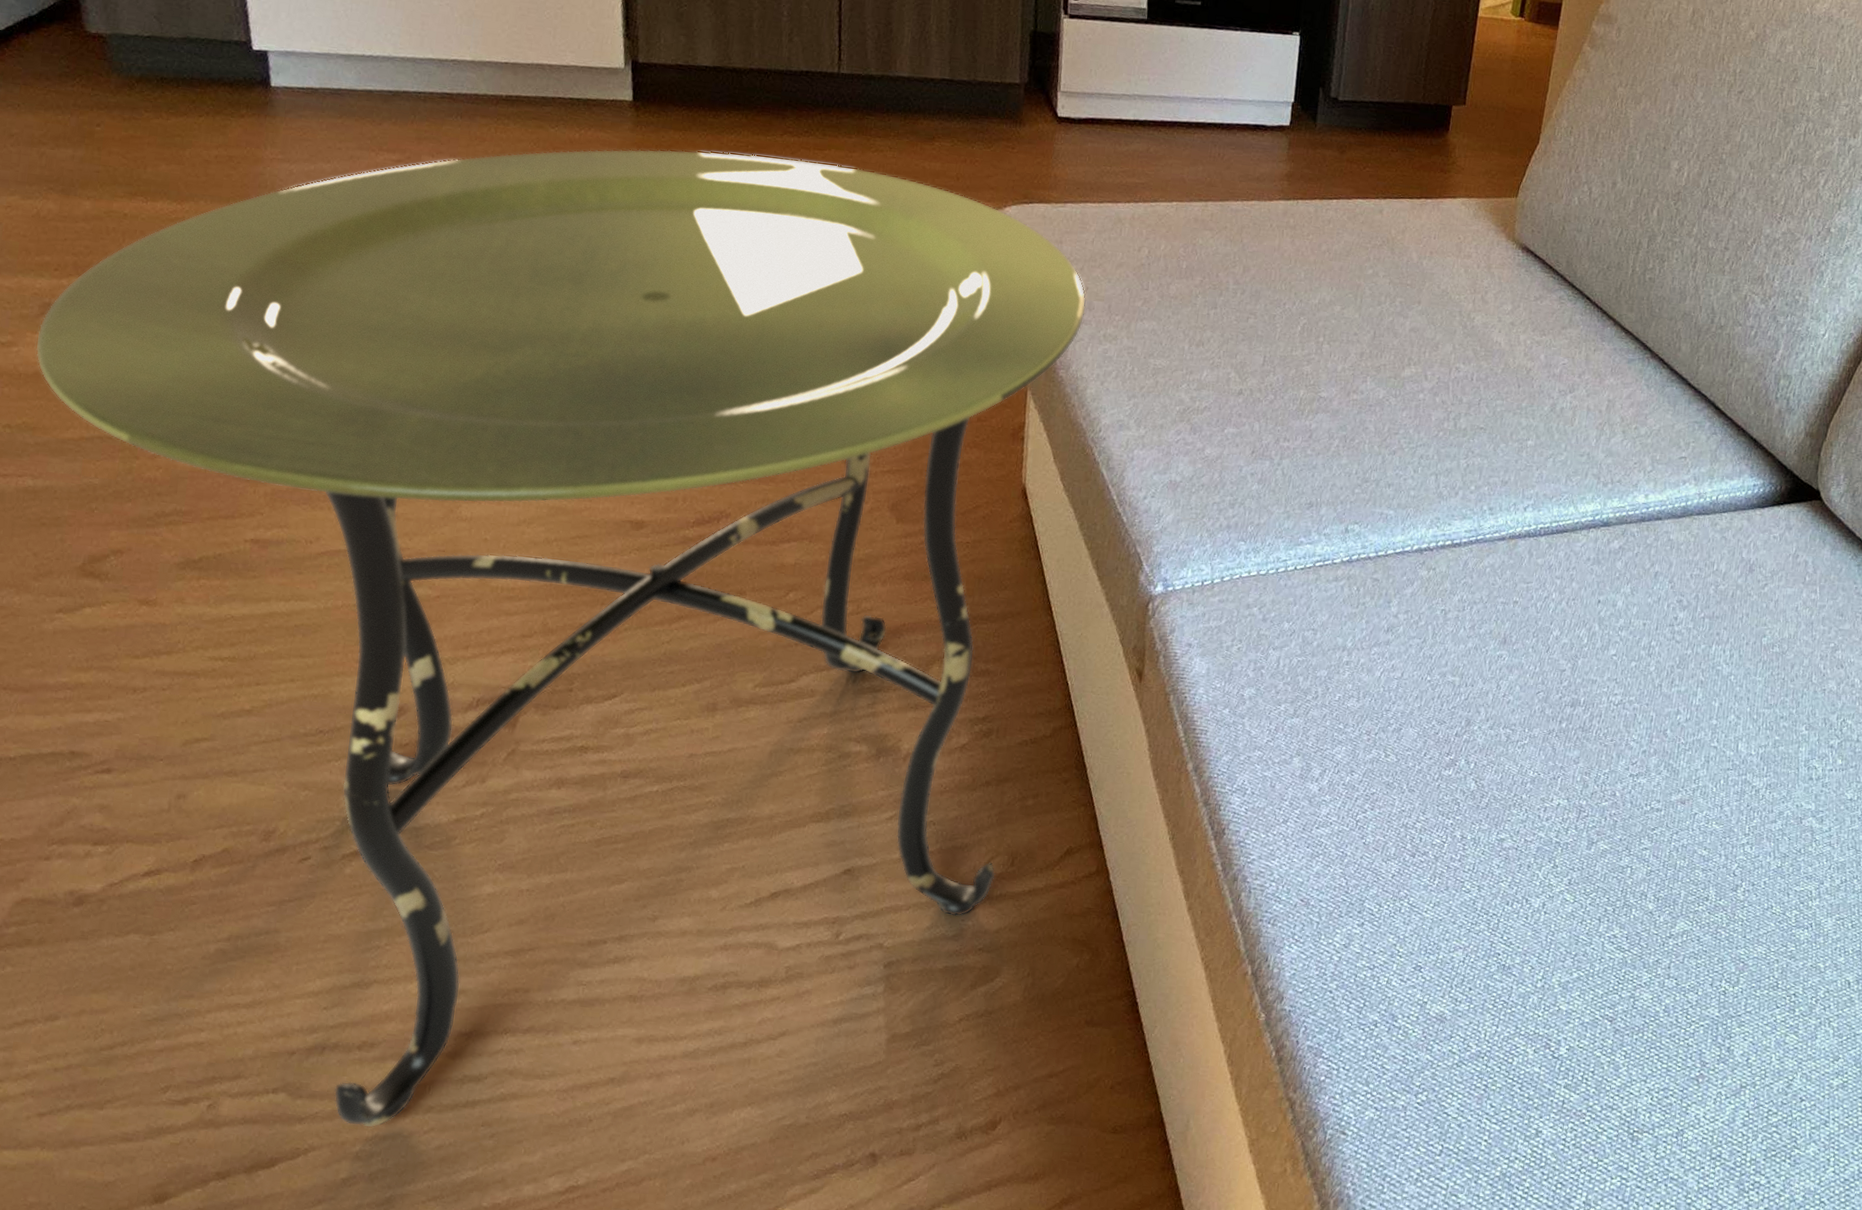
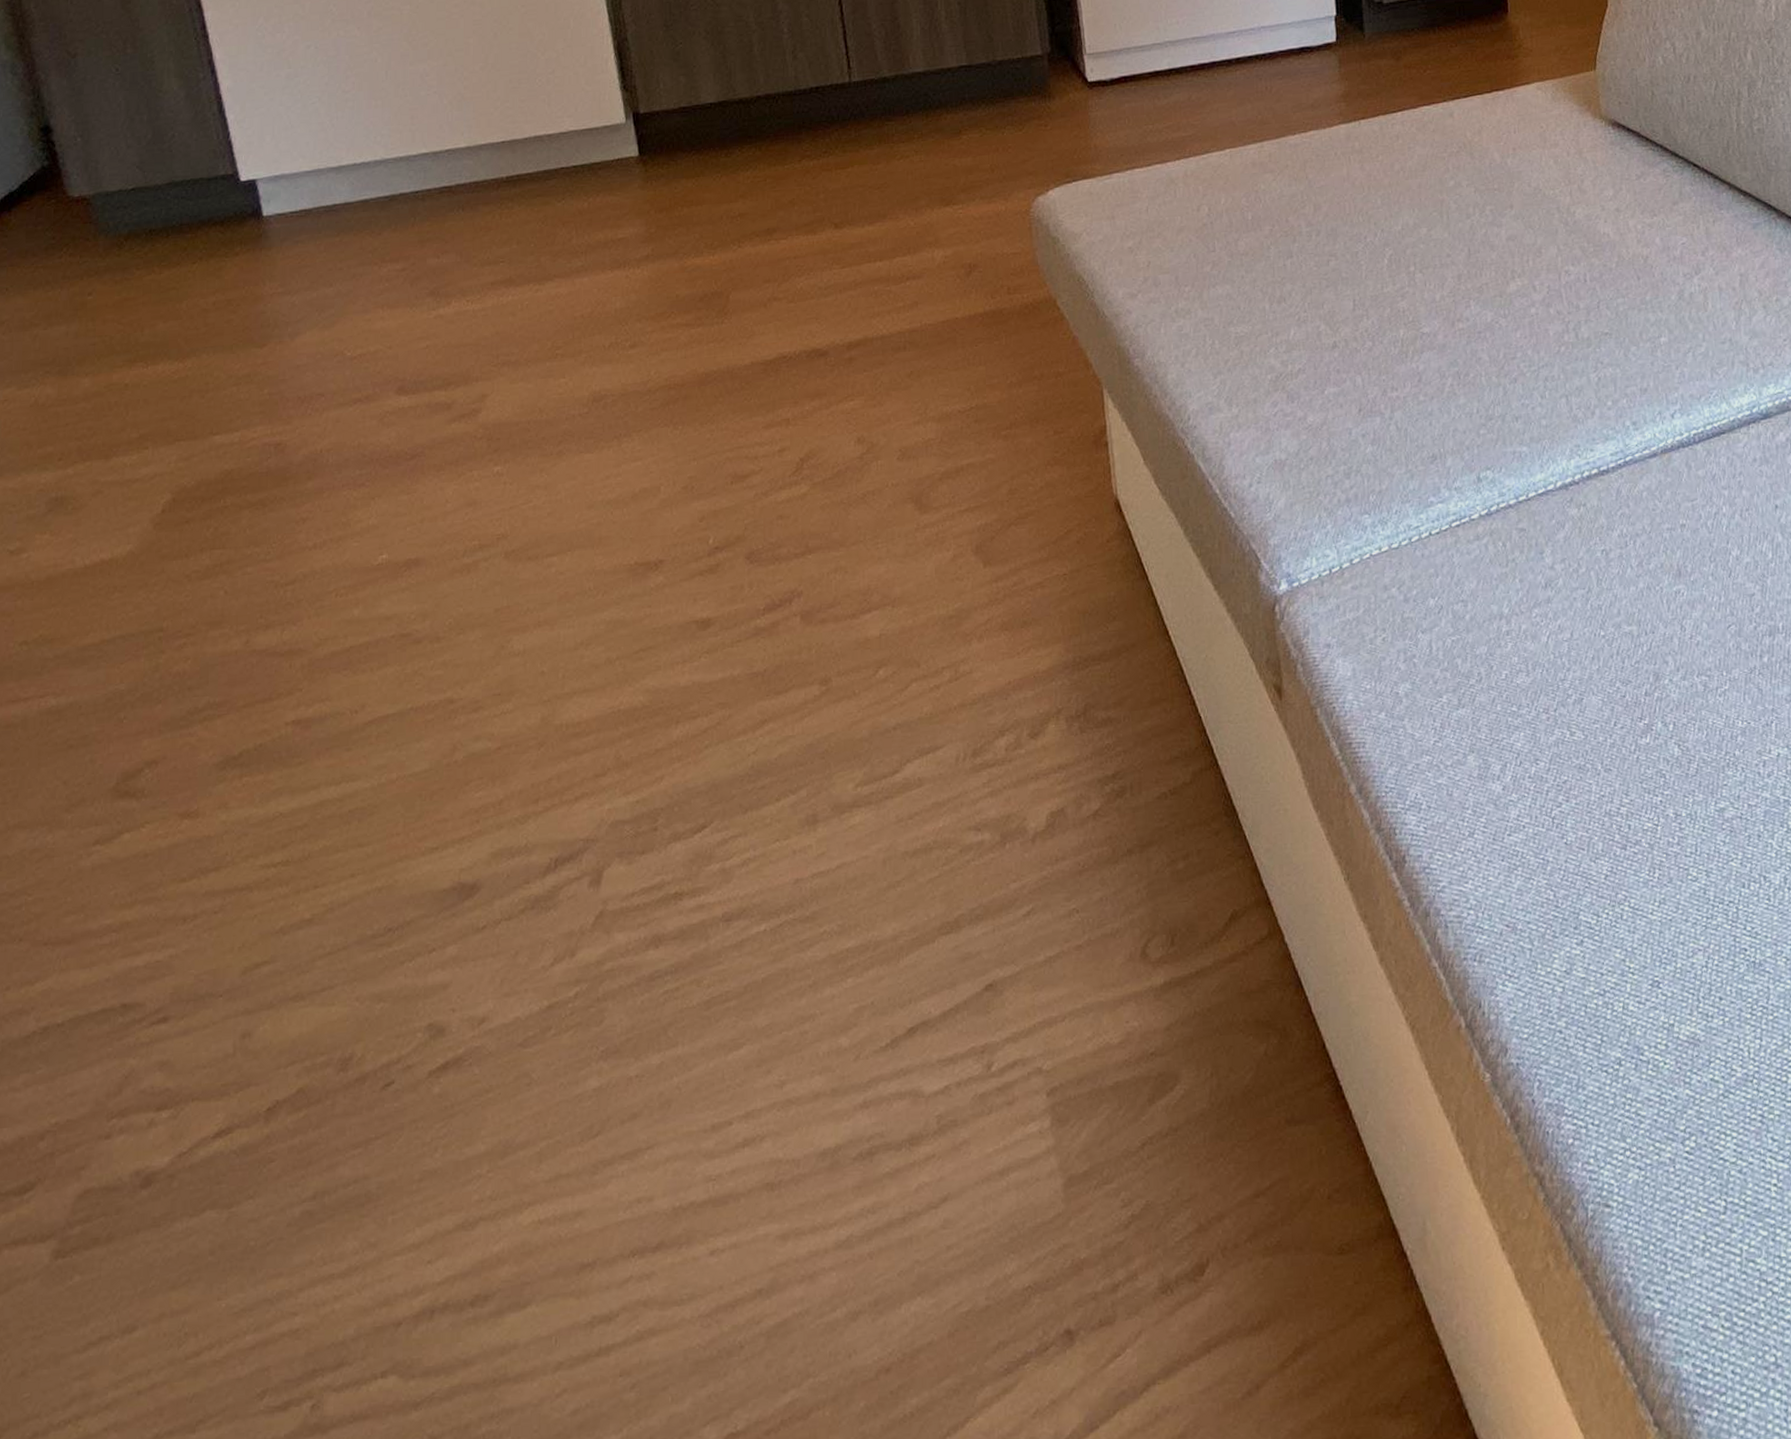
side table: present [35,149,1087,1129] -> none [45,180,1156,1403]

